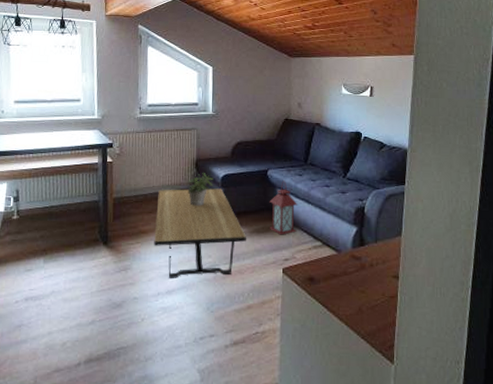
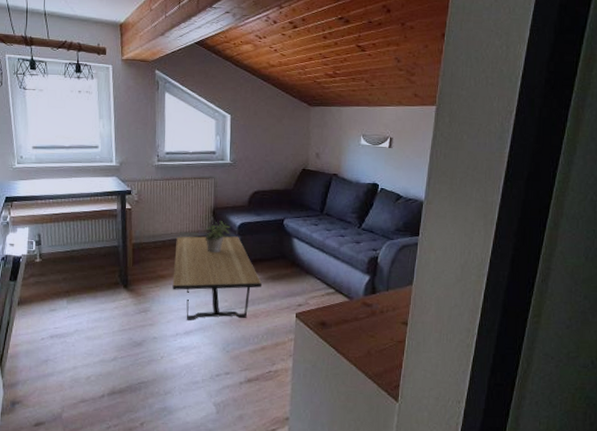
lantern: present [269,180,298,235] -> none [283,230,313,282]

